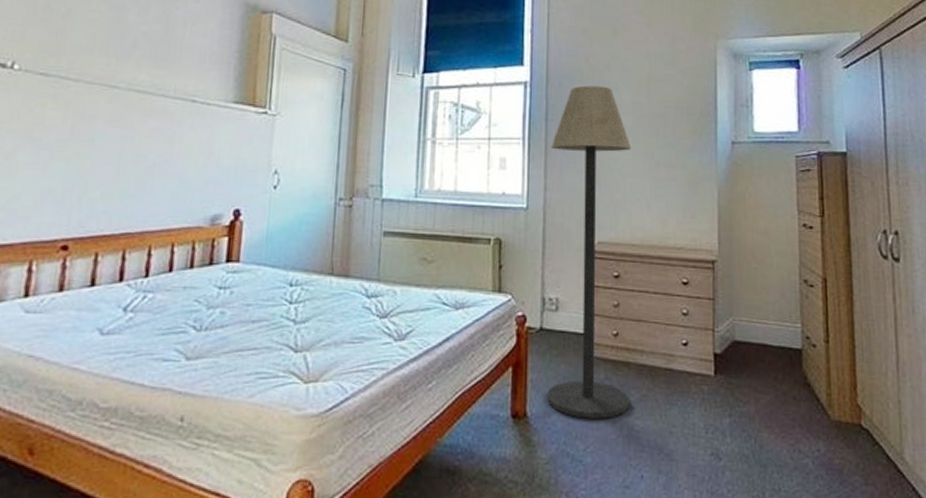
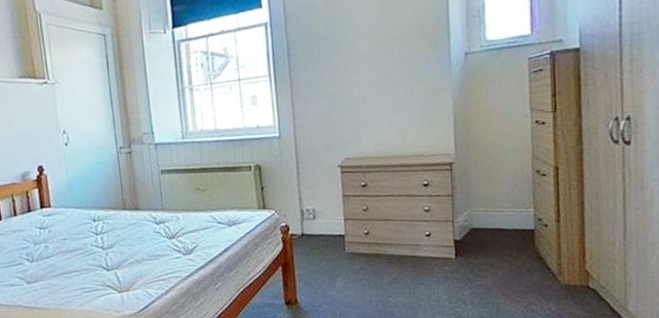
floor lamp: present [547,85,631,419] -> none [294,16,383,301]

